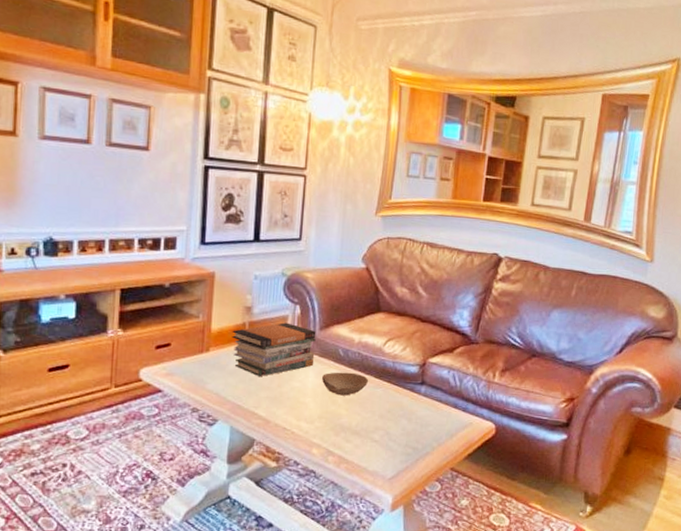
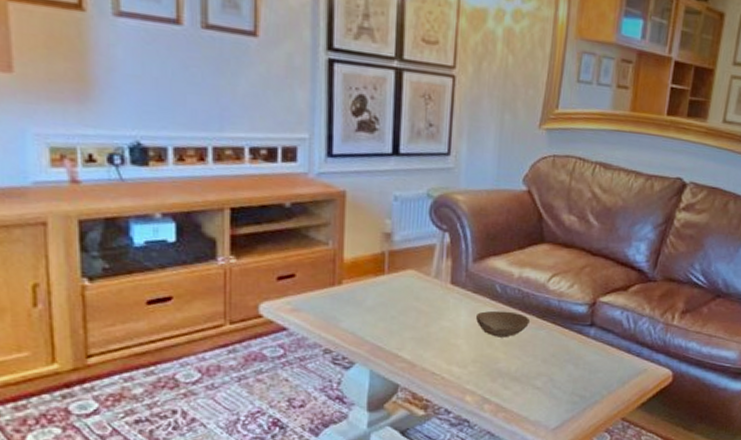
book stack: present [232,322,316,377] -> none [369,252,469,315]

